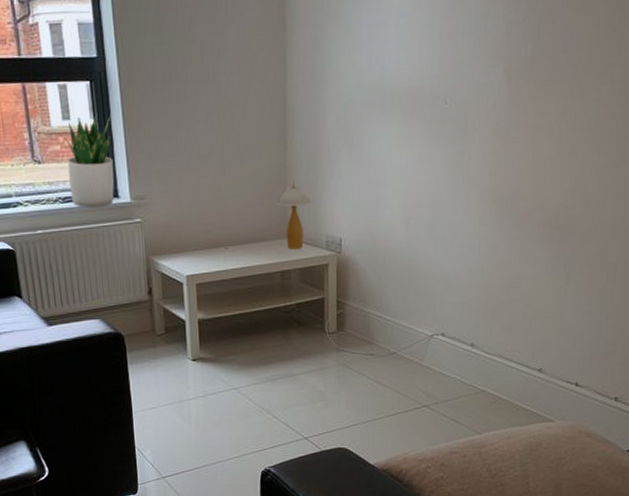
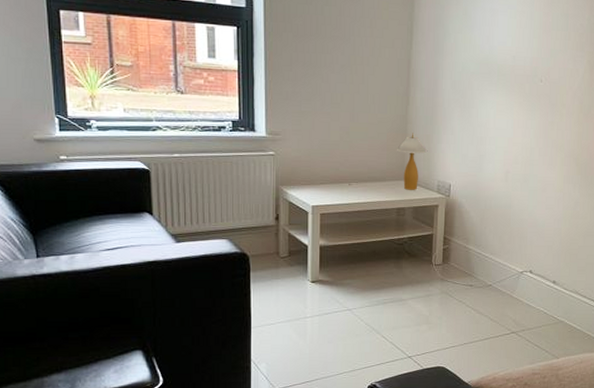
planter: present [65,113,115,209] -> none [209,56,254,139]

